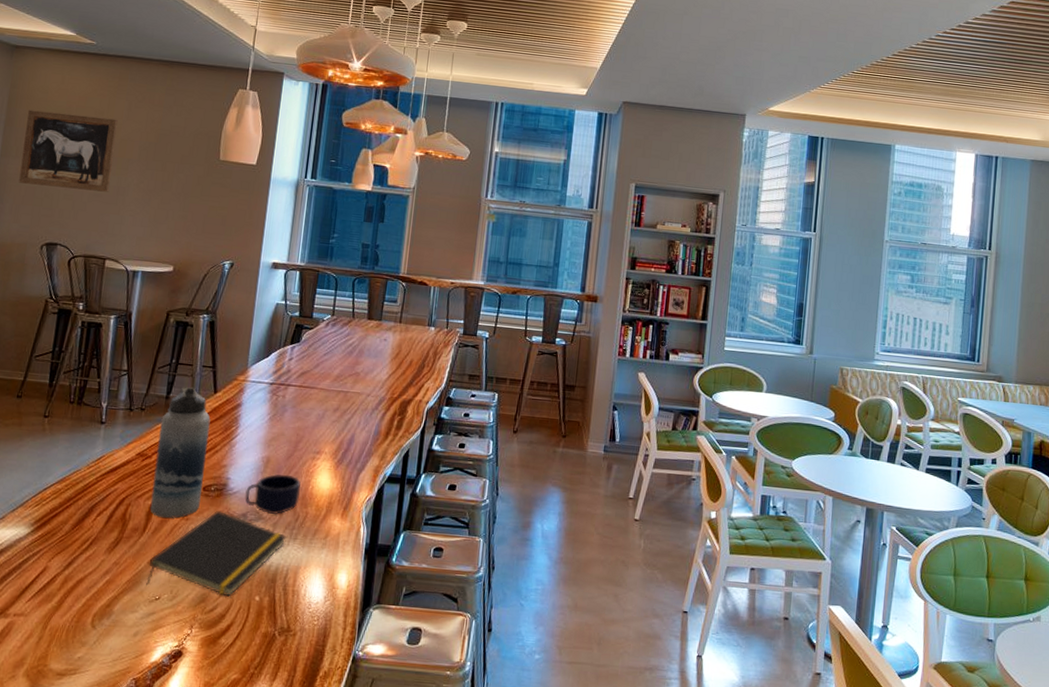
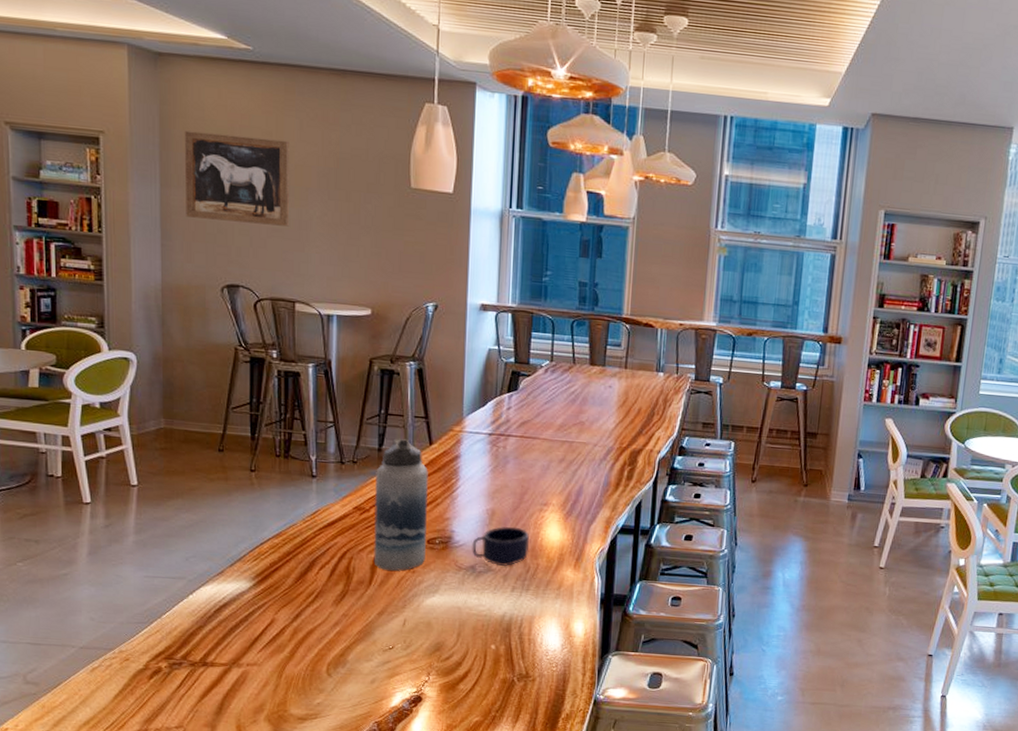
notepad: present [146,510,287,597] -> none [378,563,519,646]

